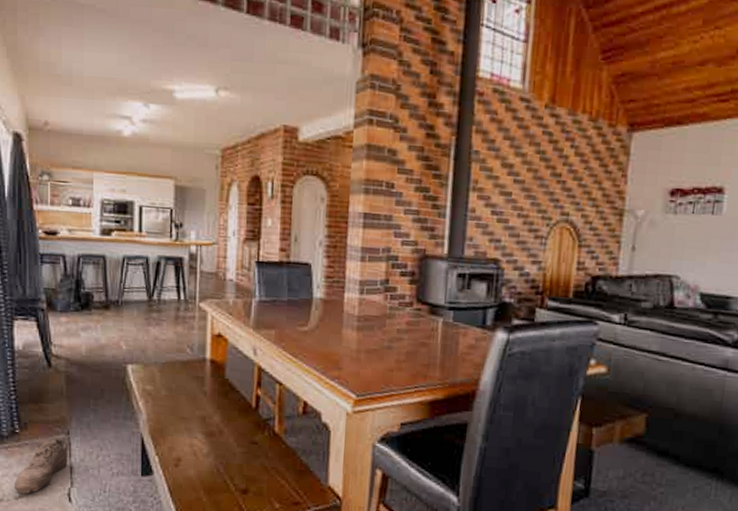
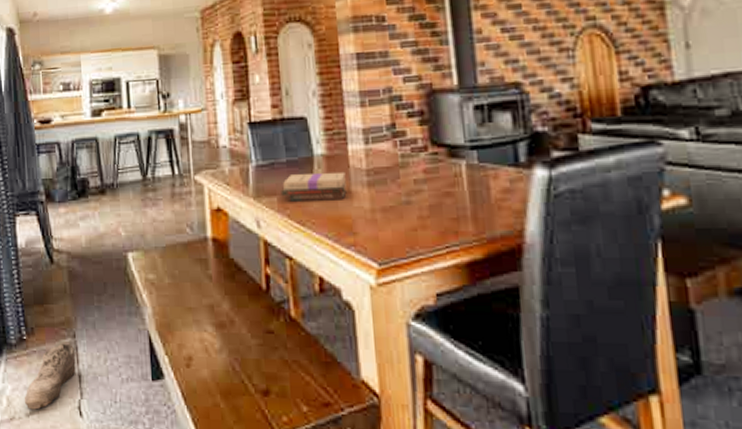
books: none [279,312,339,340] -> present [281,171,347,201]

